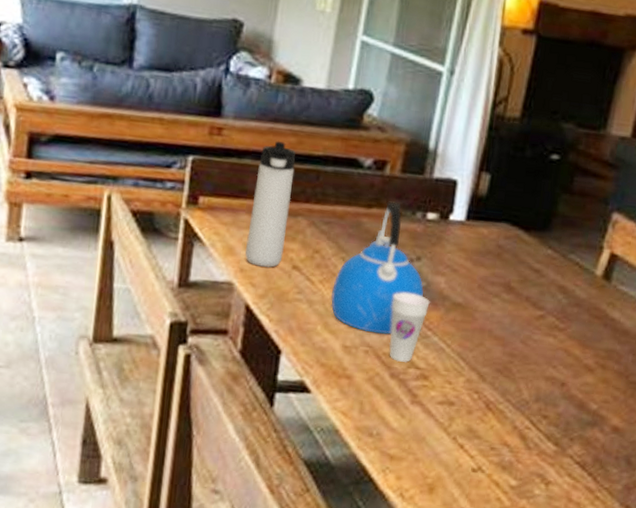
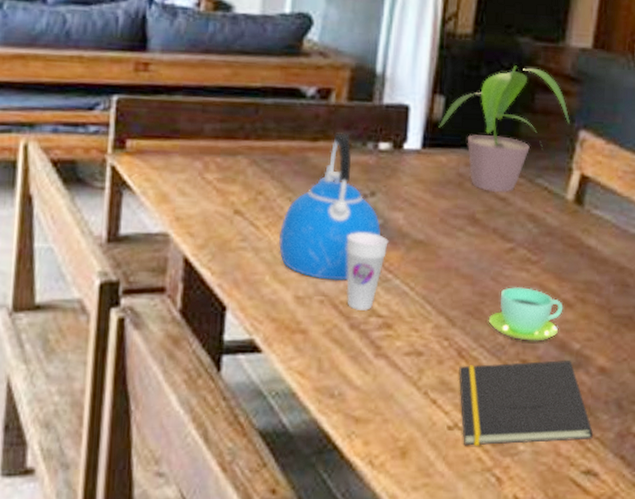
thermos bottle: present [245,140,296,268] -> none [181,73,231,214]
potted plant: none [483,149,605,266] -> present [438,65,570,193]
notepad: none [485,416,603,490] -> present [459,360,593,446]
cup: none [515,350,585,400] -> present [488,287,563,341]

